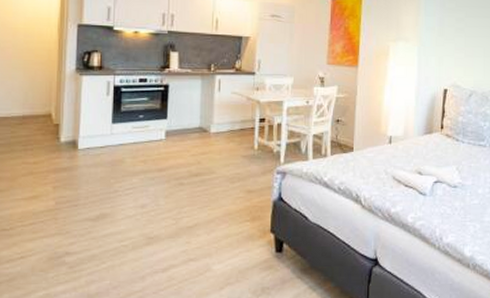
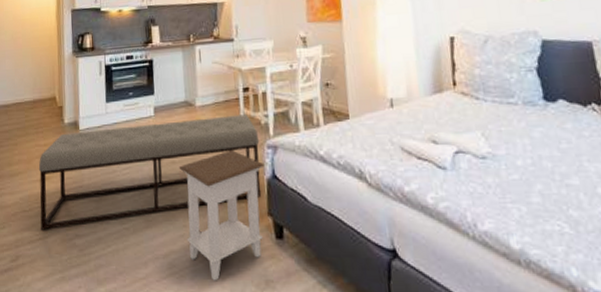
bench: none [23,143,270,249] -> present [38,114,261,230]
nightstand: none [187,174,272,291] -> present [179,149,265,281]

